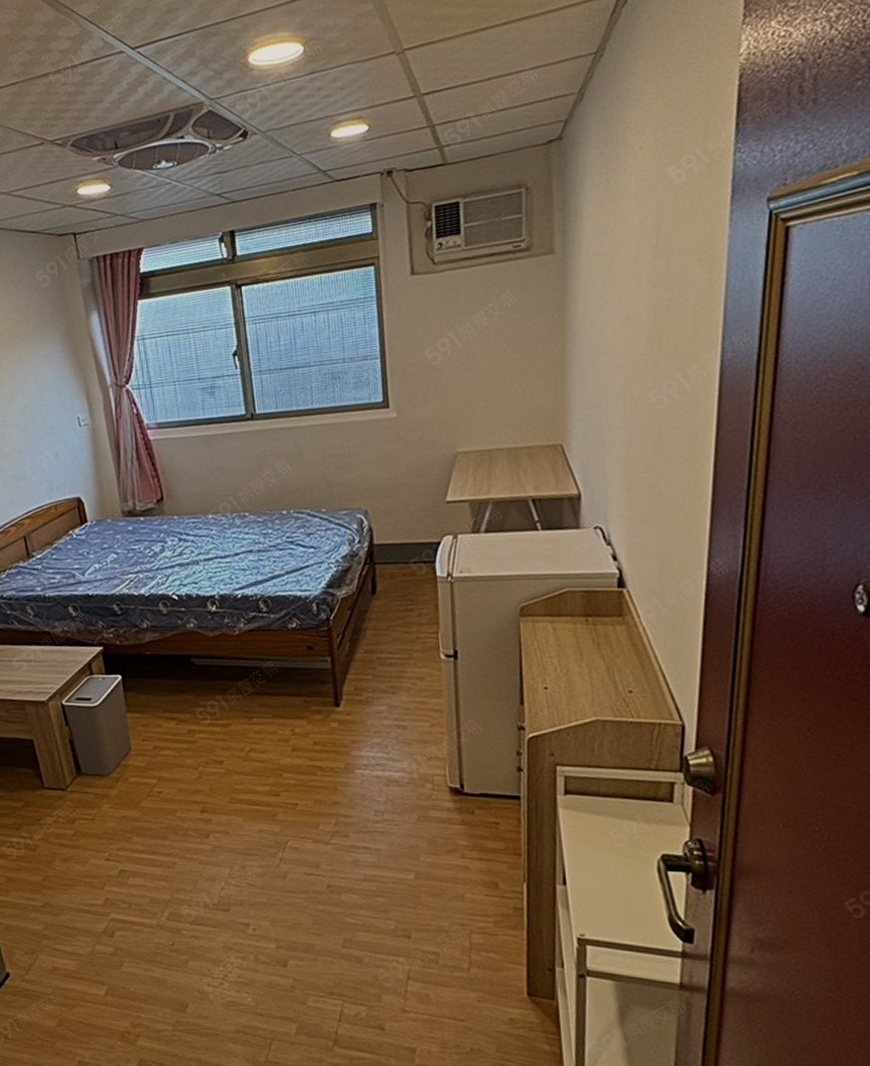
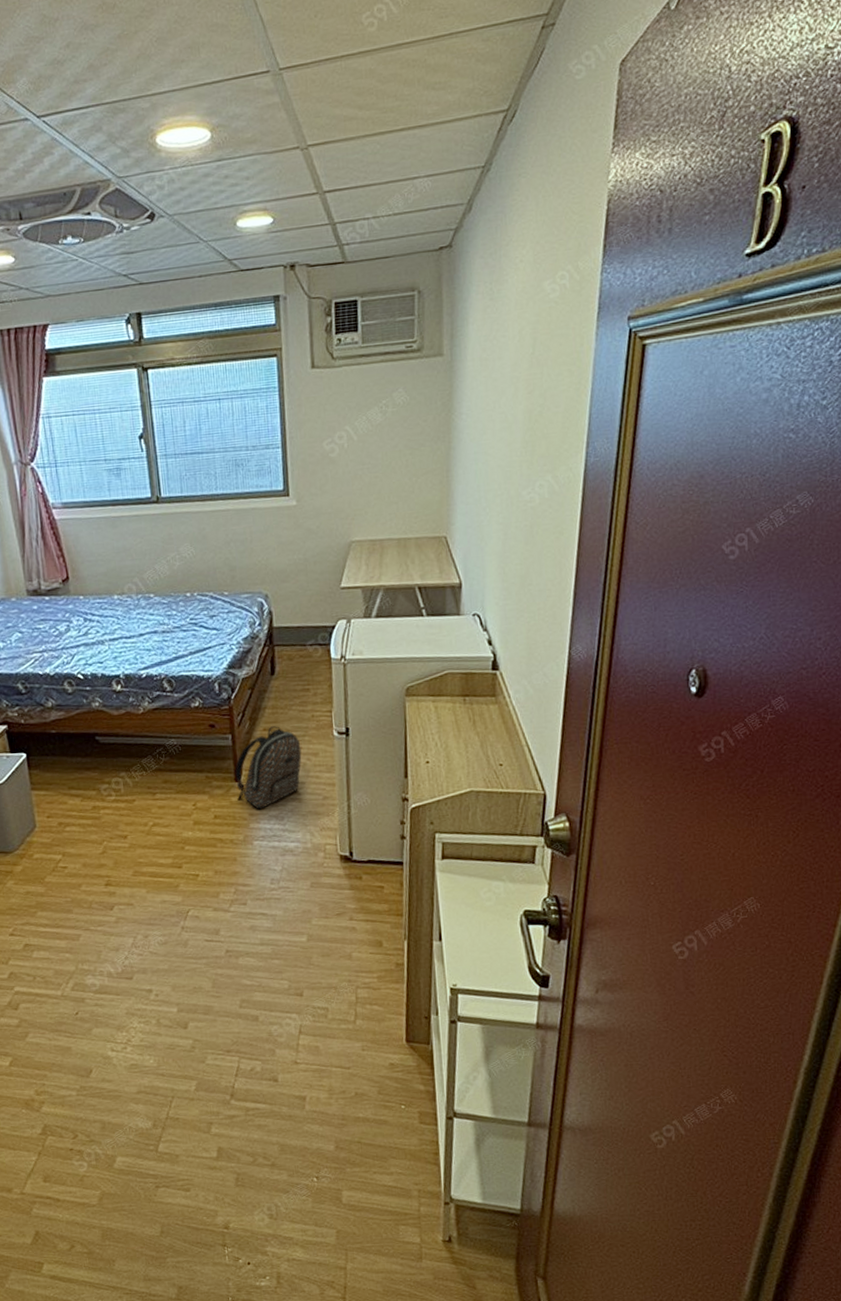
backpack: none [334,648,406,737] -> present [235,726,302,810]

